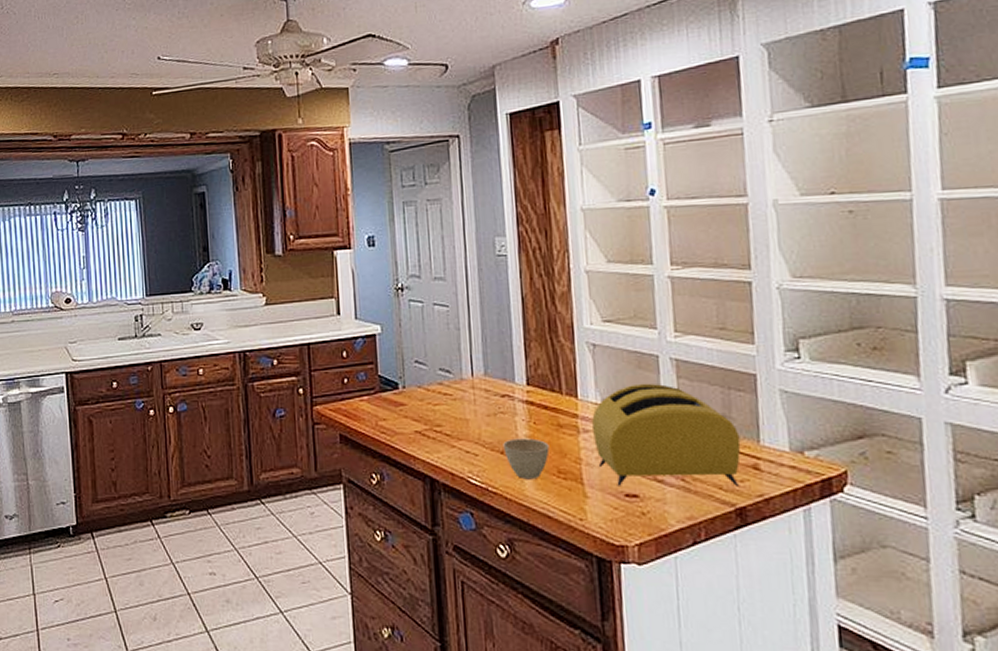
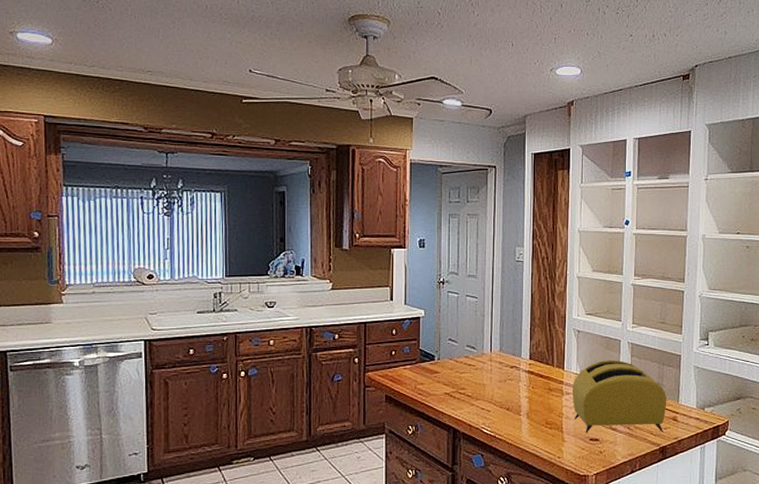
cup: present [503,438,550,480] -> none [509,399,541,429]

